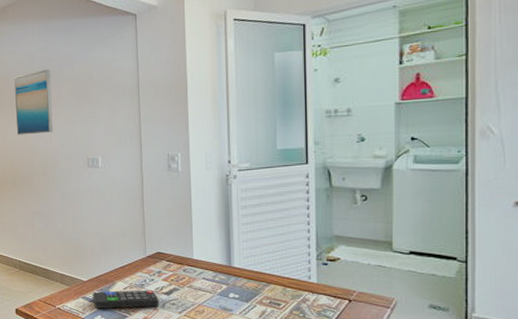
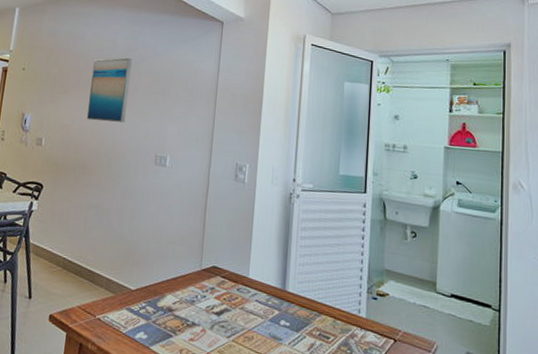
remote control: present [93,290,159,309] -> none [138,303,209,328]

